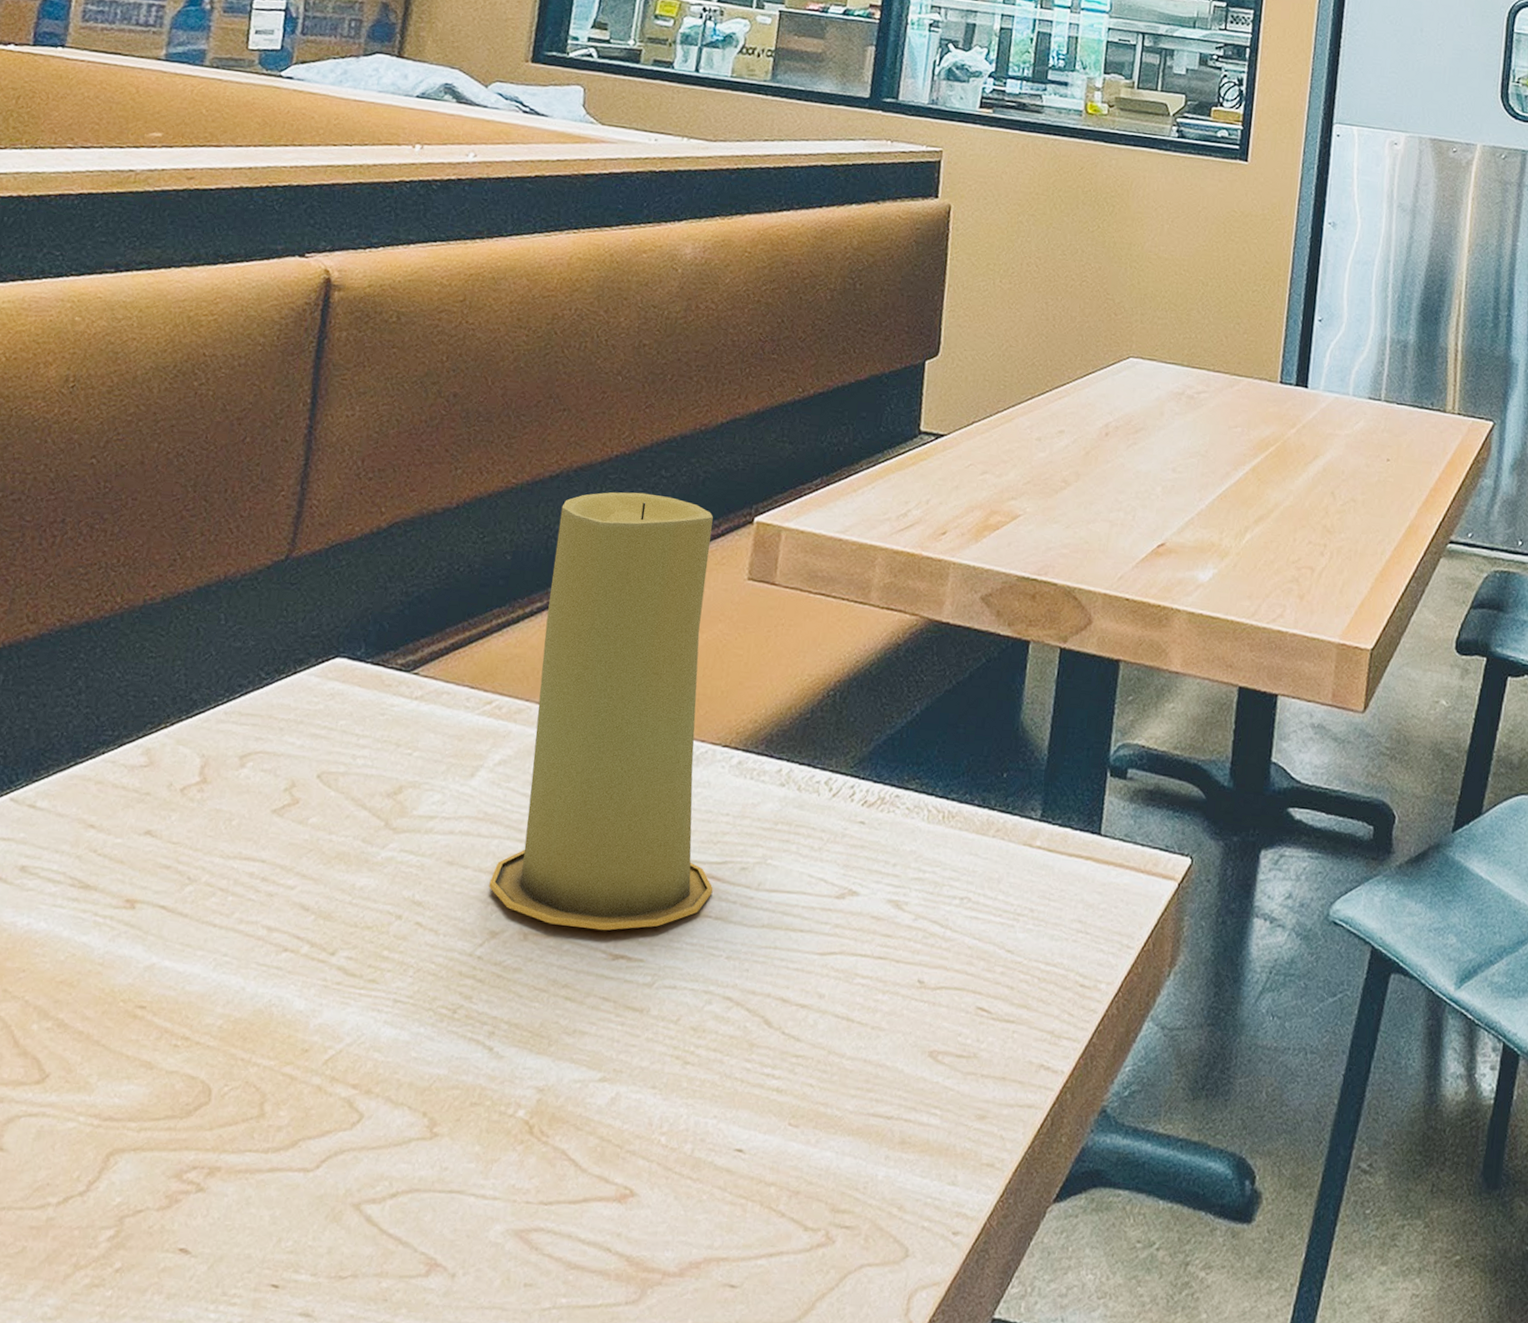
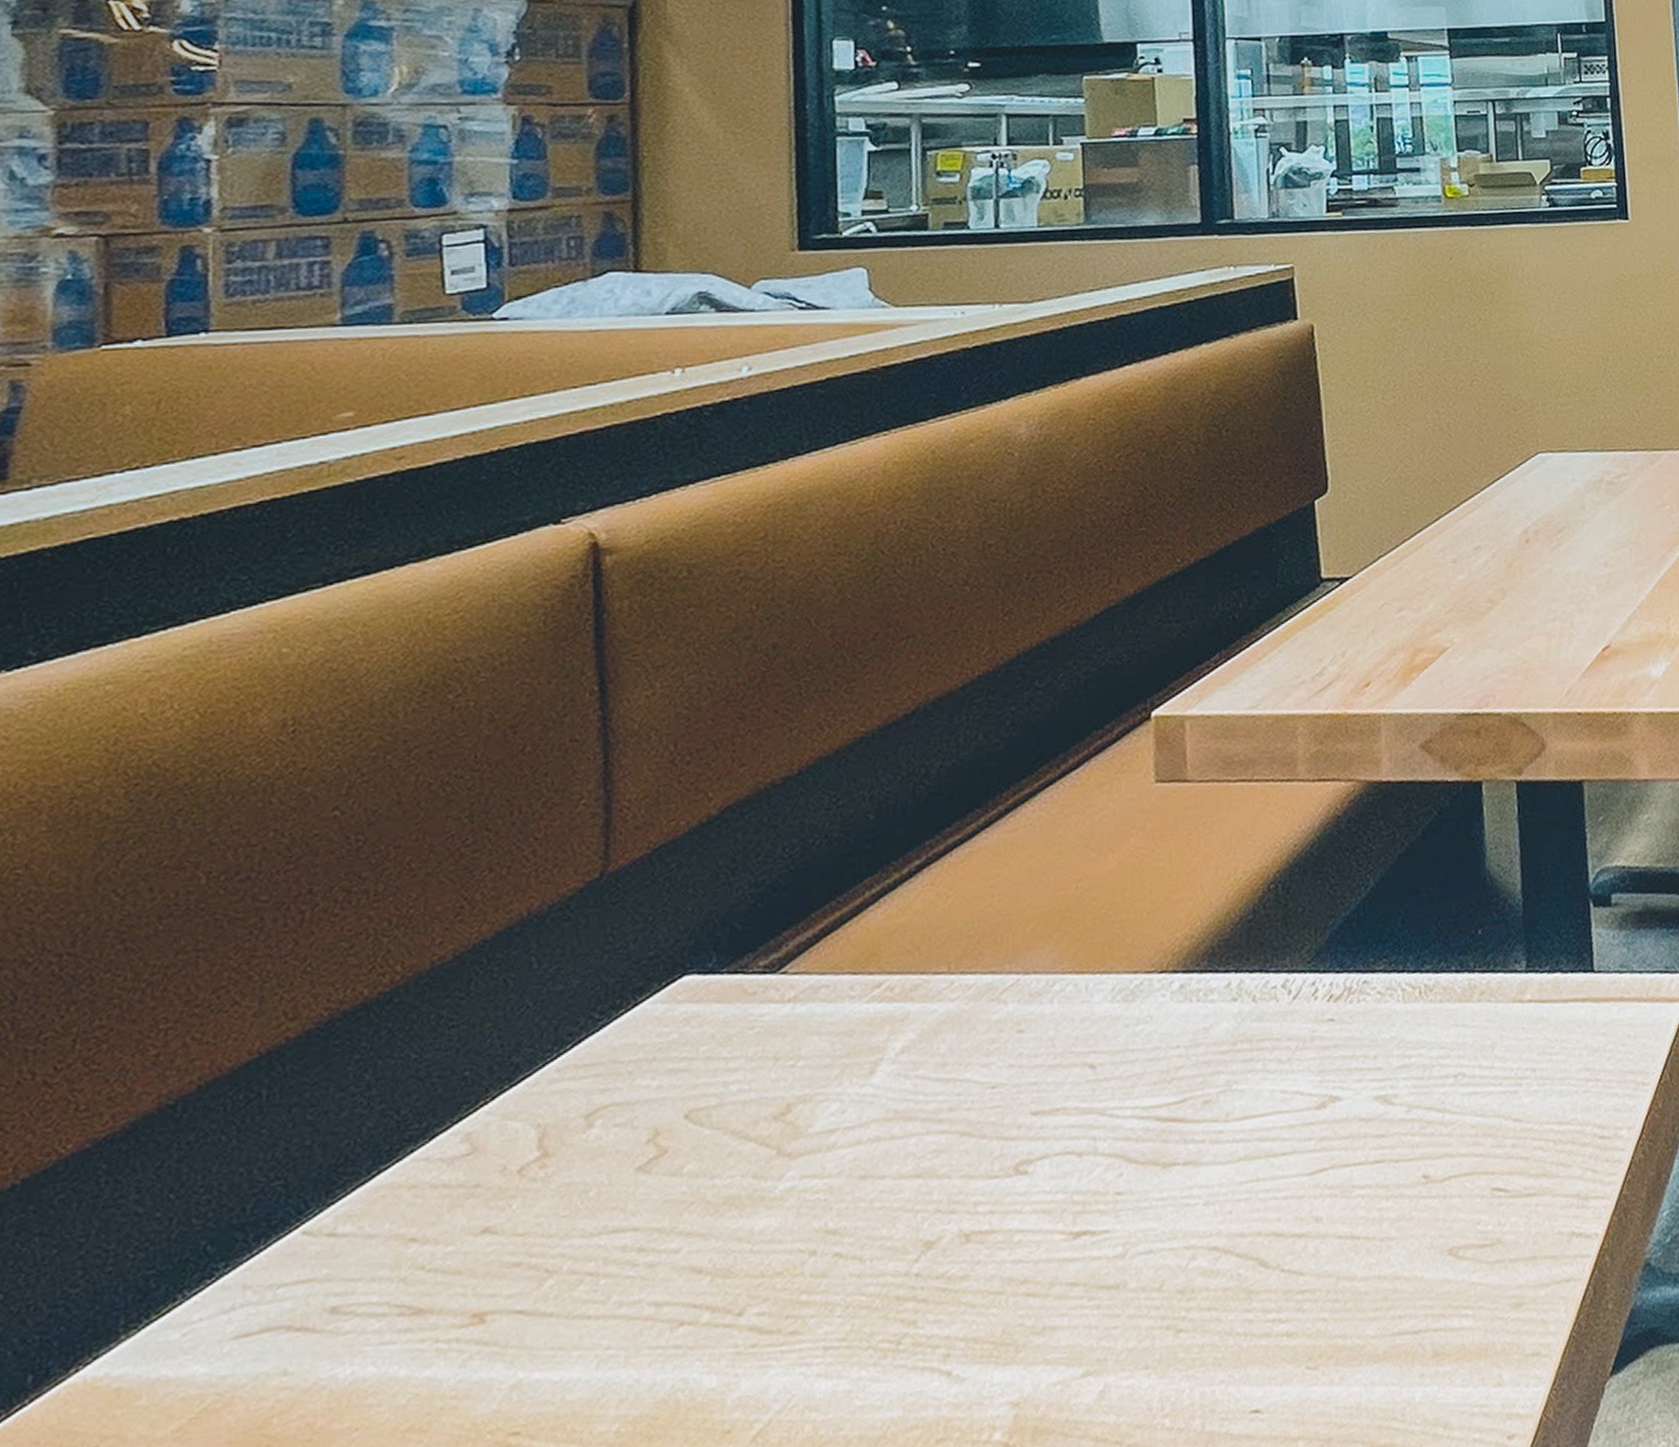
candle: present [489,492,713,931] -> none [914,709,1176,1217]

